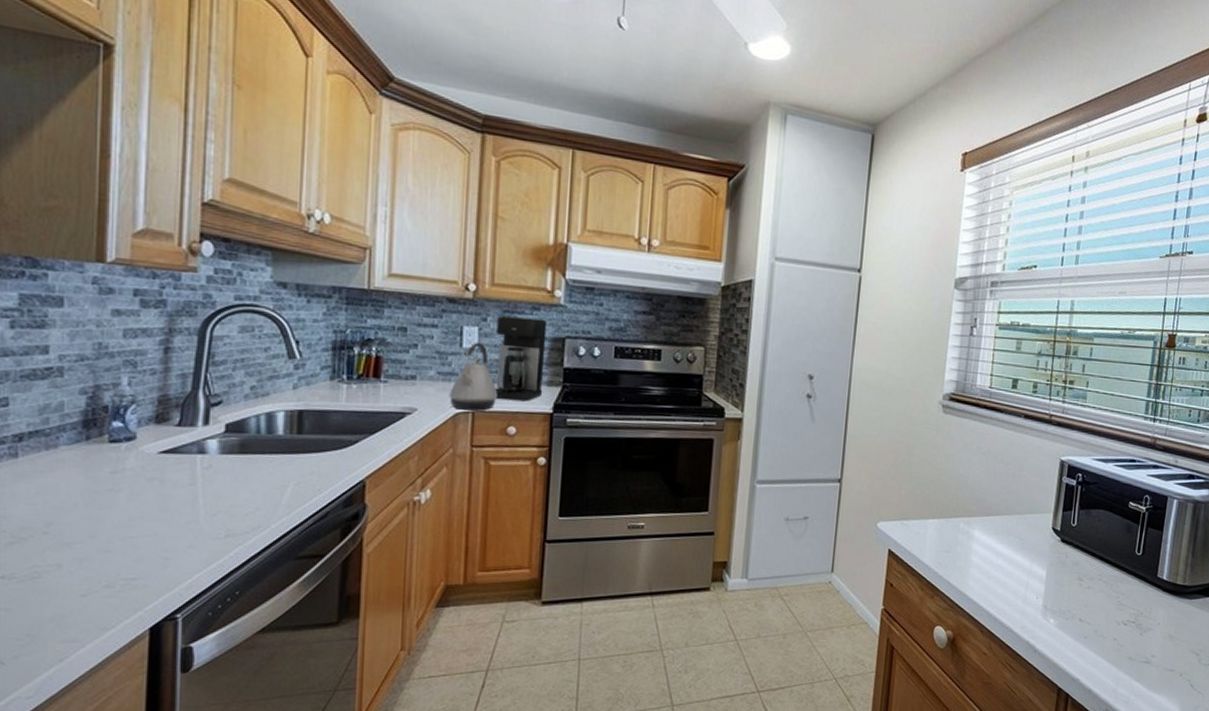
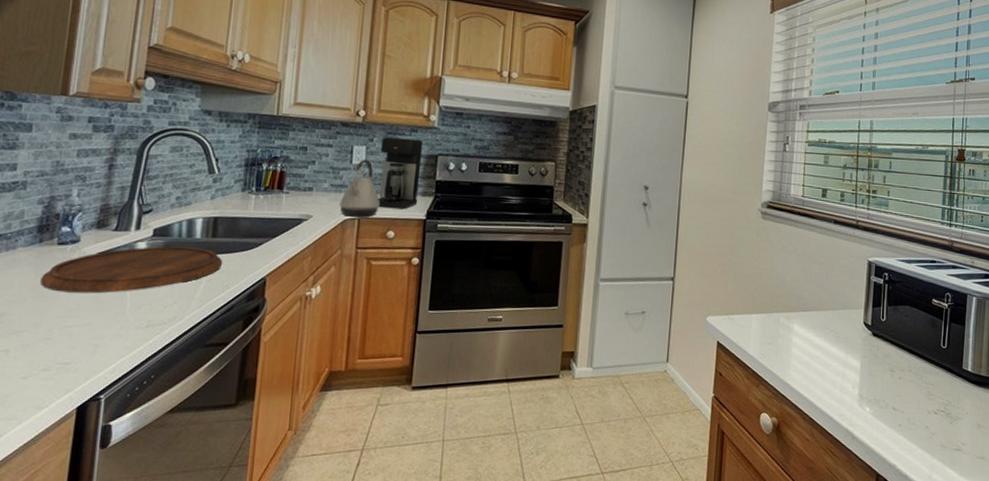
cutting board: none [92,444,313,499] -> present [40,246,223,294]

